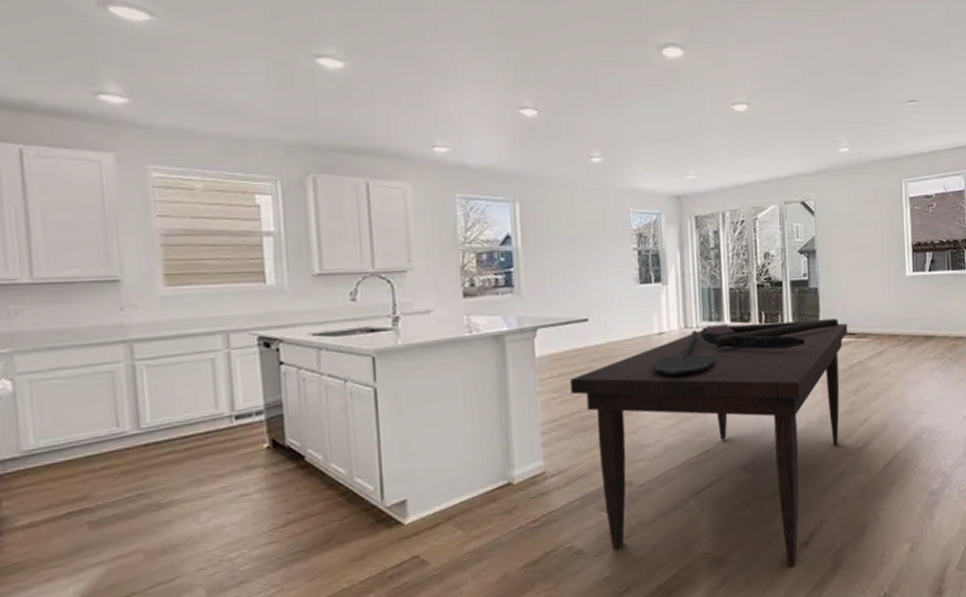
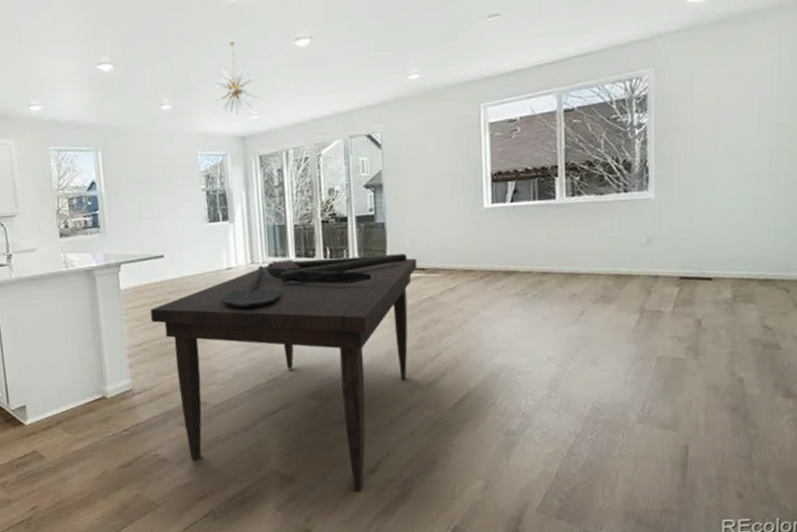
chandelier: none [650,100,695,173] -> present [215,42,257,115]

